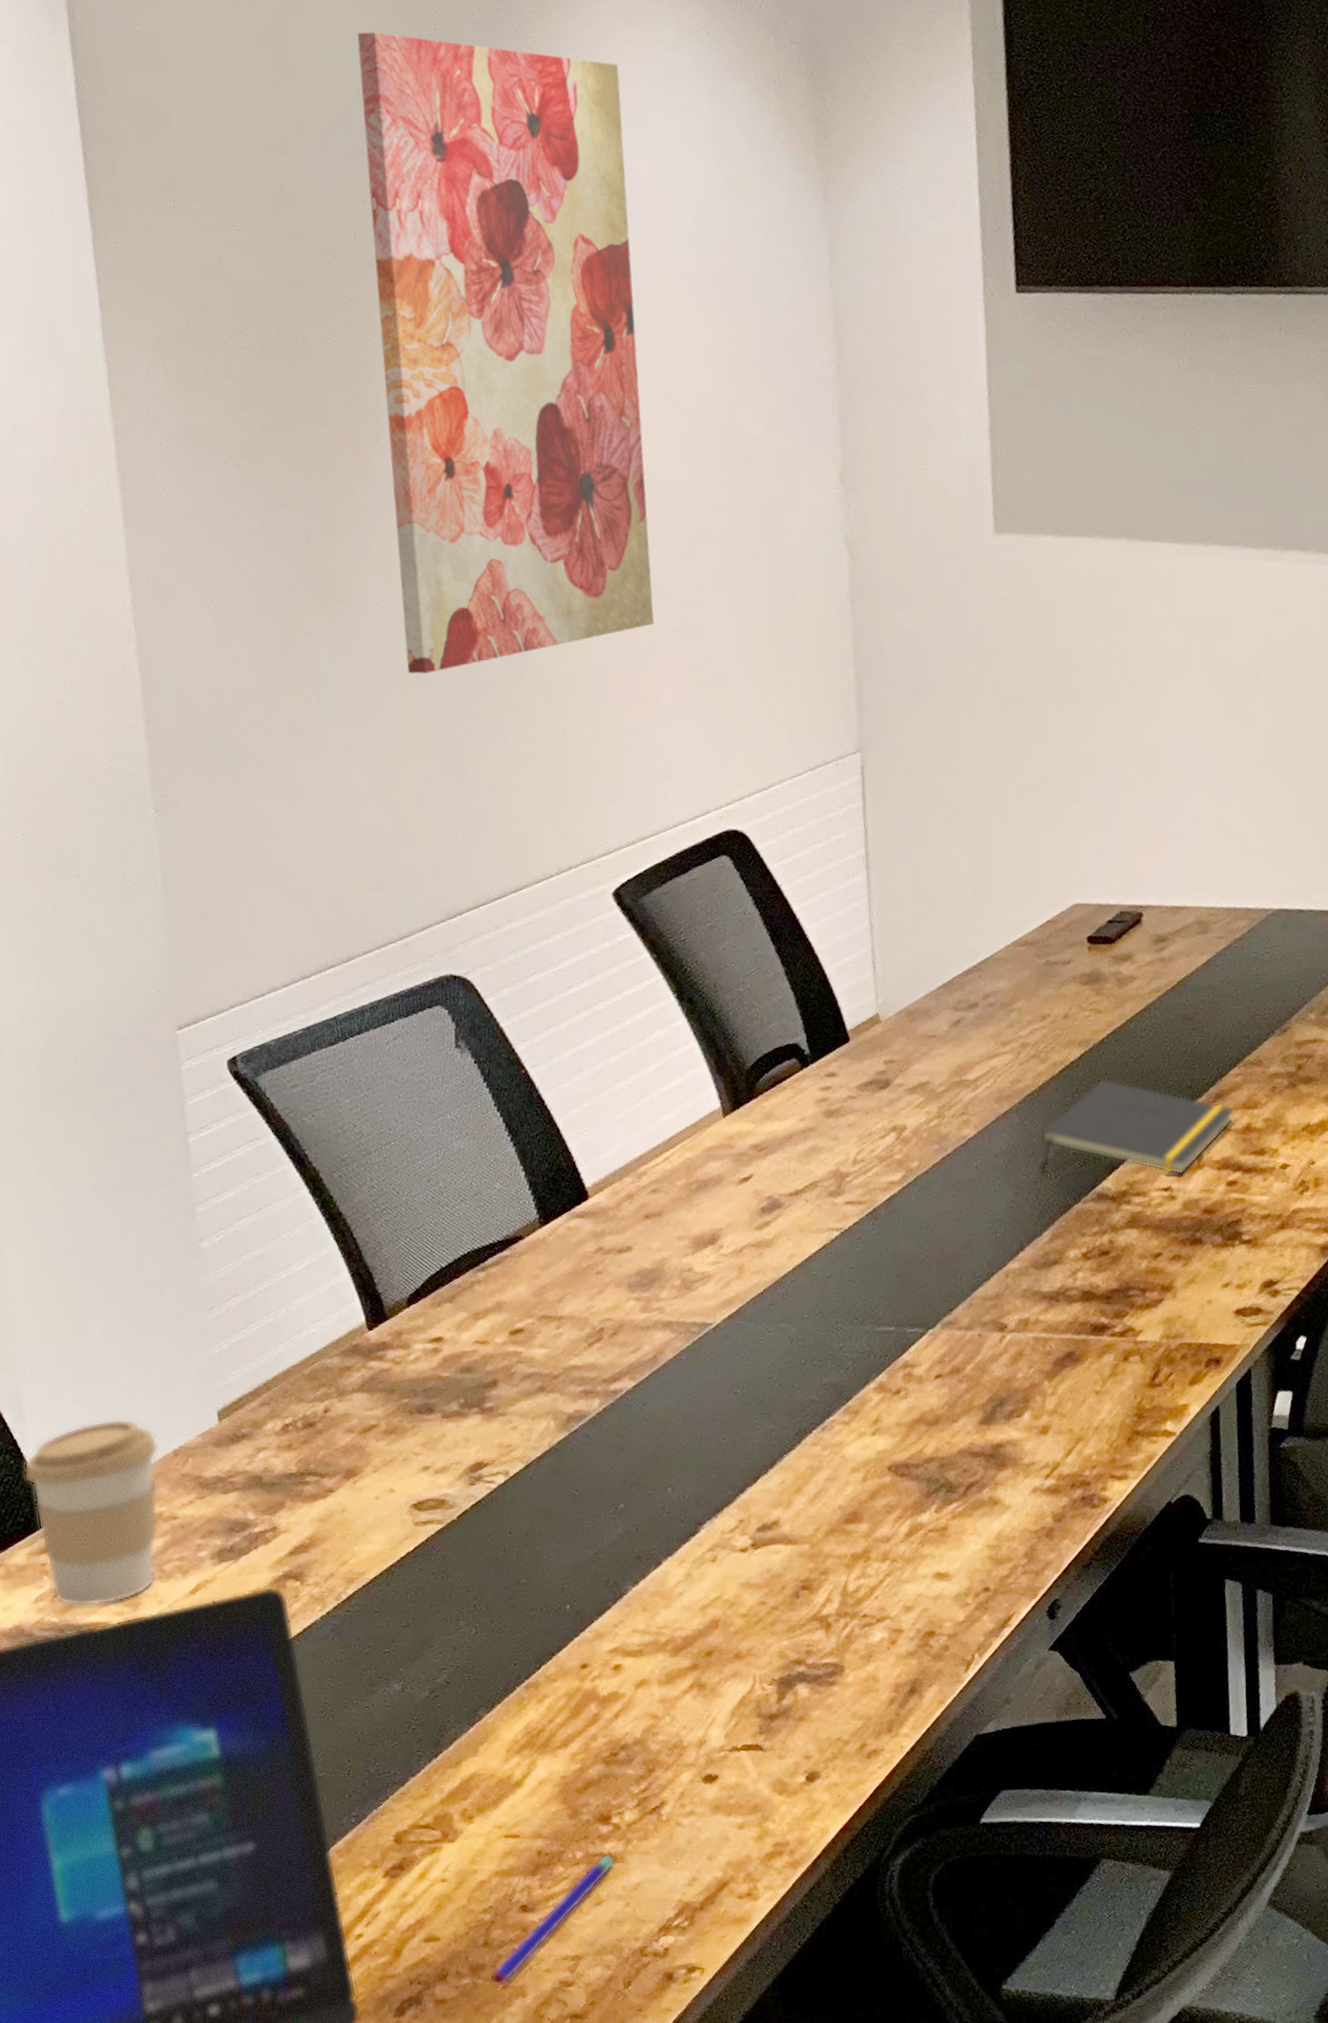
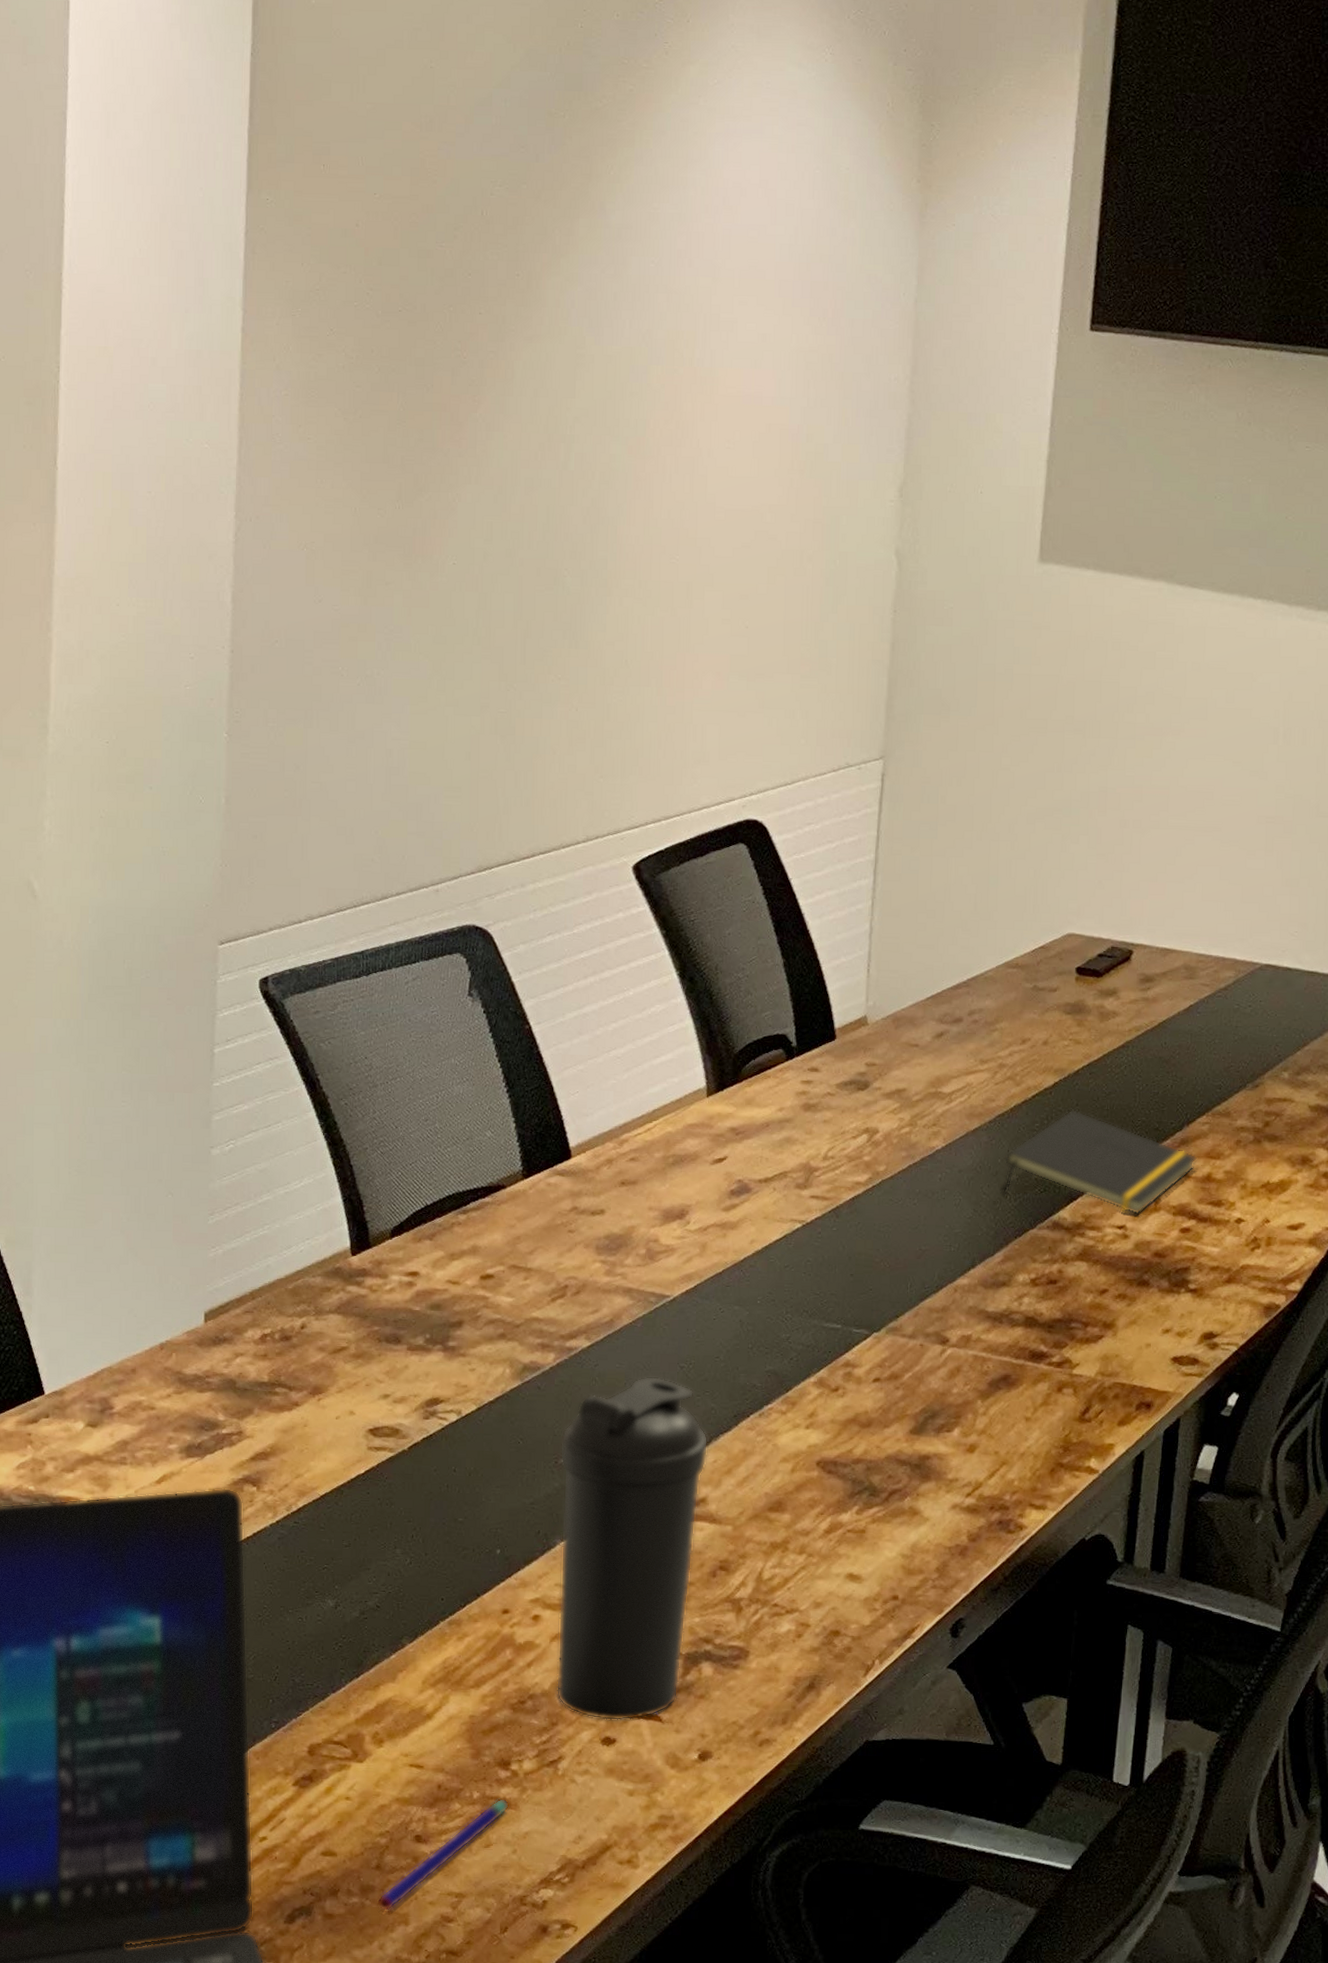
coffee cup: present [23,1418,159,1607] -> none [24,1305,147,1481]
wall art: present [357,31,654,674] -> none [473,23,745,635]
water bottle: none [618,1406,777,1759] -> present [556,1376,708,1721]

